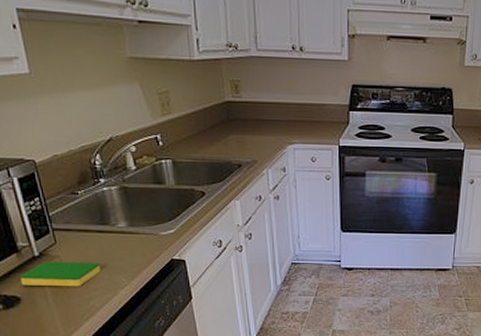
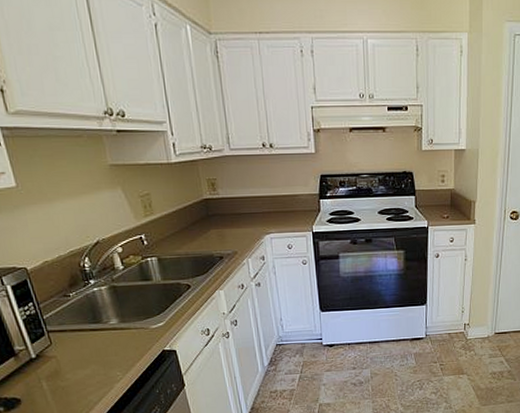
dish sponge: present [20,261,100,287] -> none [18,359,96,387]

